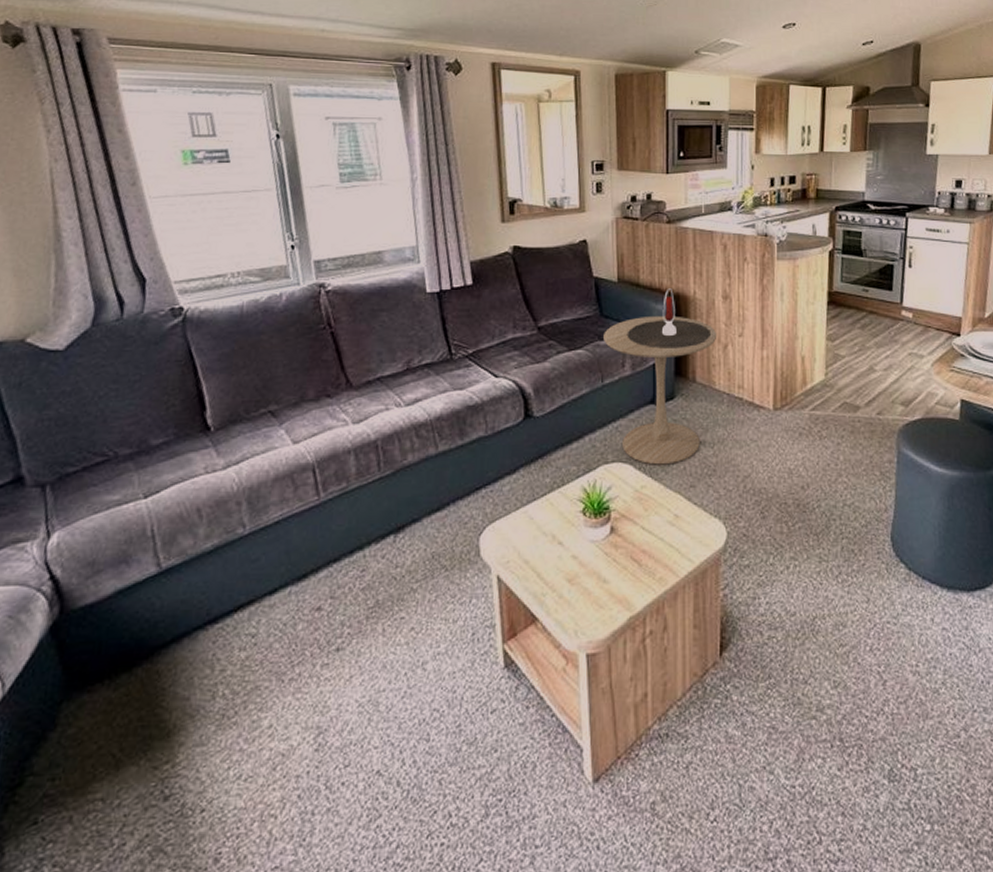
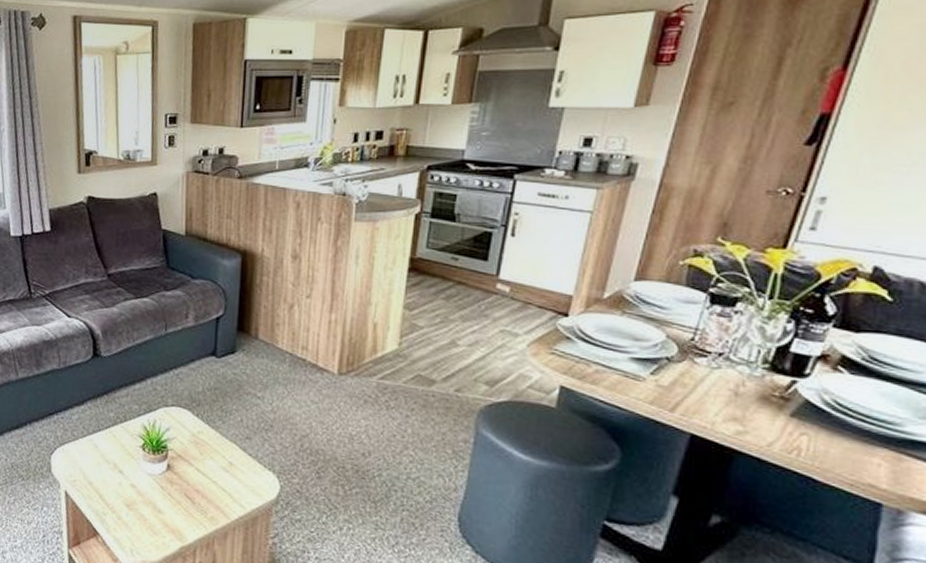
side table: present [603,315,718,465] -> none [169,270,284,415]
table lamp: present [627,288,712,349] -> none [191,245,278,305]

